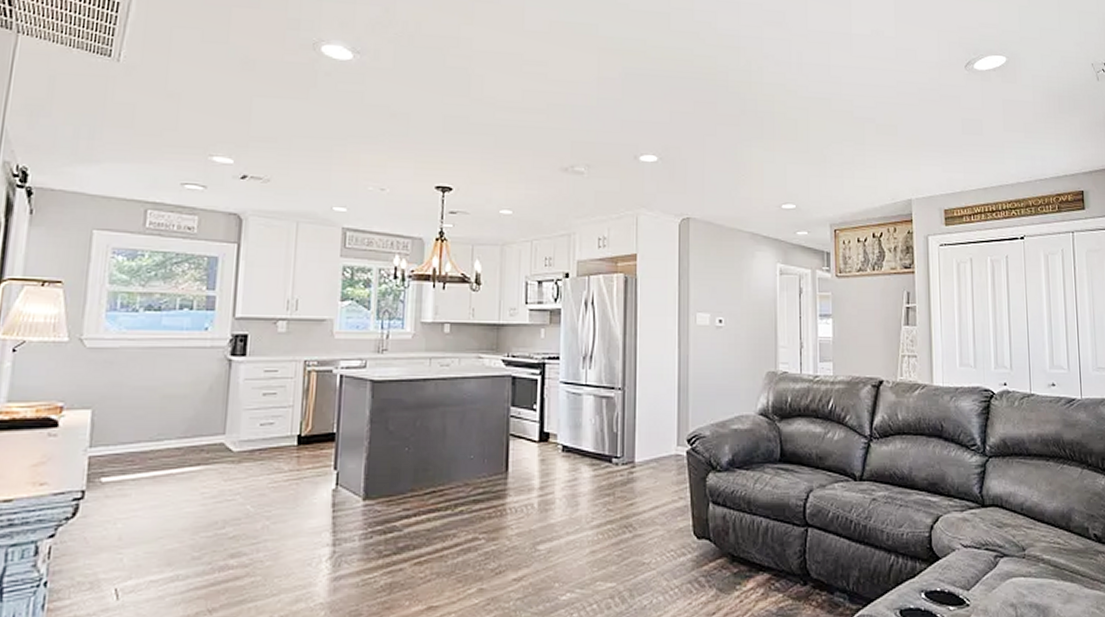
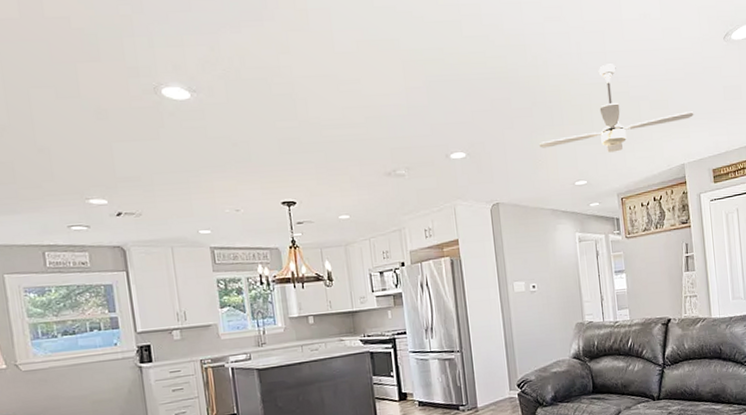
ceiling fan: none [745,78,926,177] -> present [539,64,694,153]

